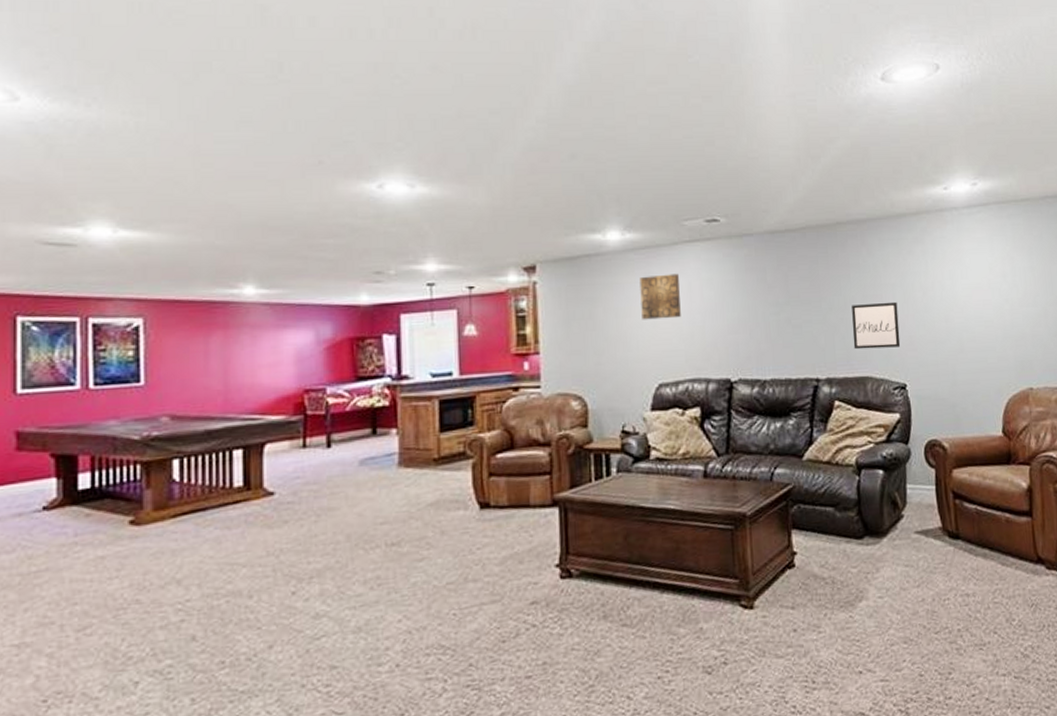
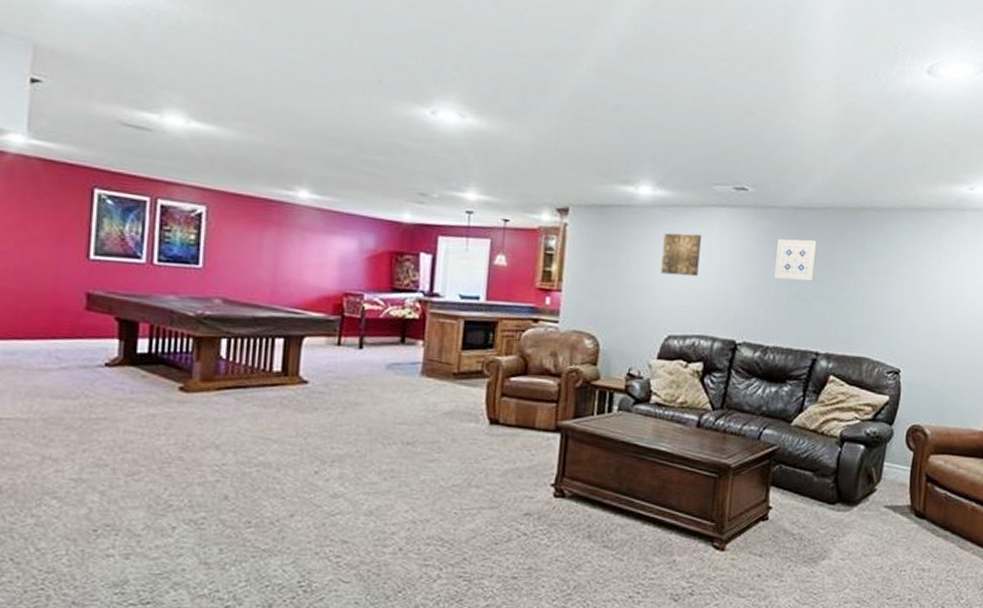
wall art: none [758,263,802,308] -> present [774,238,817,281]
wall art: present [852,301,901,350] -> none [856,288,905,334]

